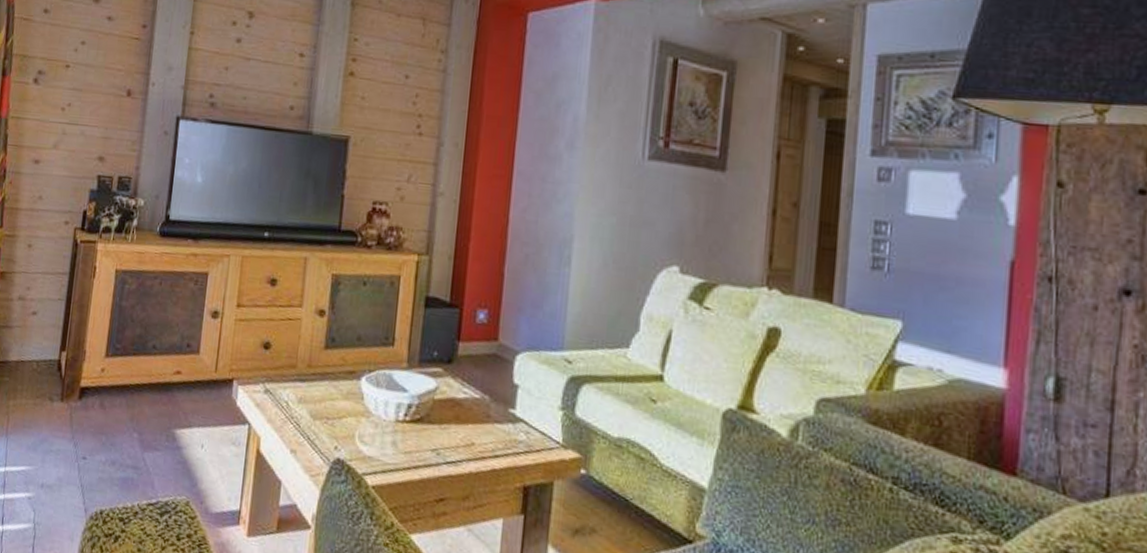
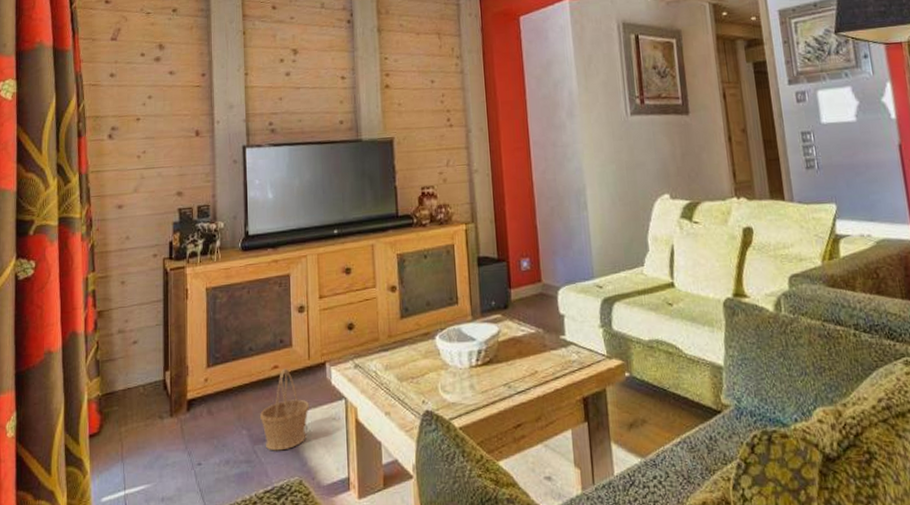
basket: none [154,376,209,465] -> present [260,368,309,451]

